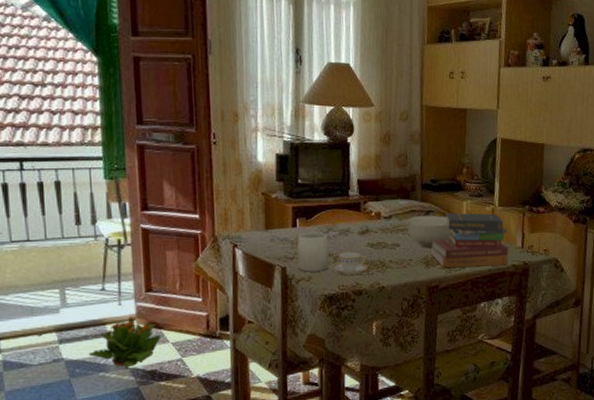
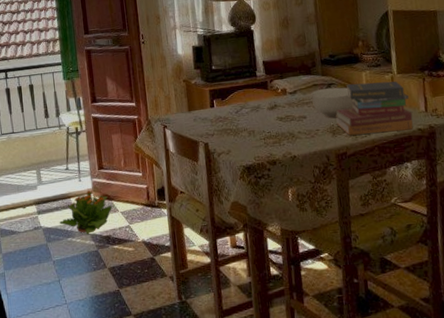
mug: present [297,231,329,272] -> none [215,110,244,146]
teacup: present [331,251,368,276] -> none [246,125,279,148]

